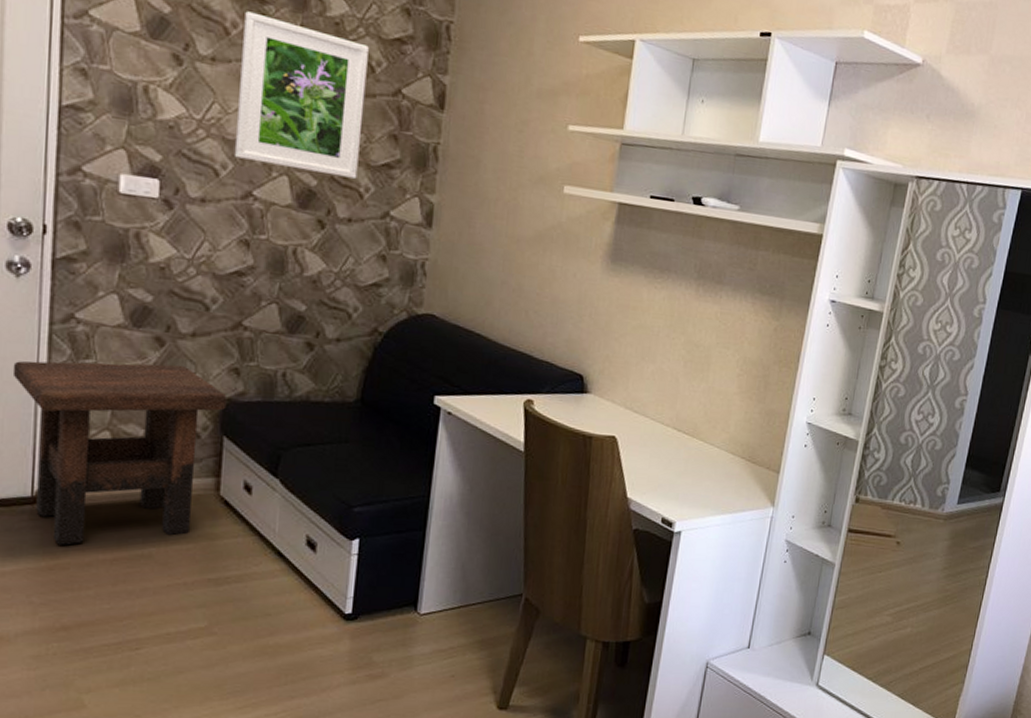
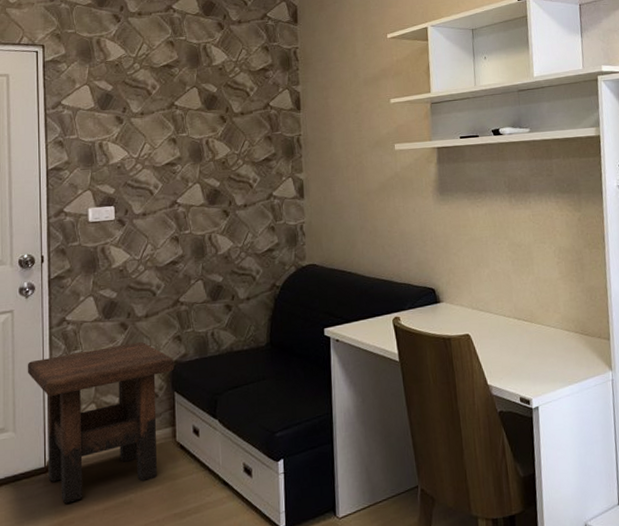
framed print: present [234,11,369,179] -> none [160,75,247,179]

